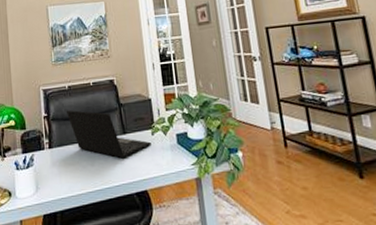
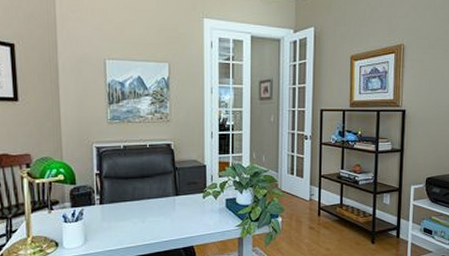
laptop: present [66,110,151,159] -> none [119,169,202,218]

